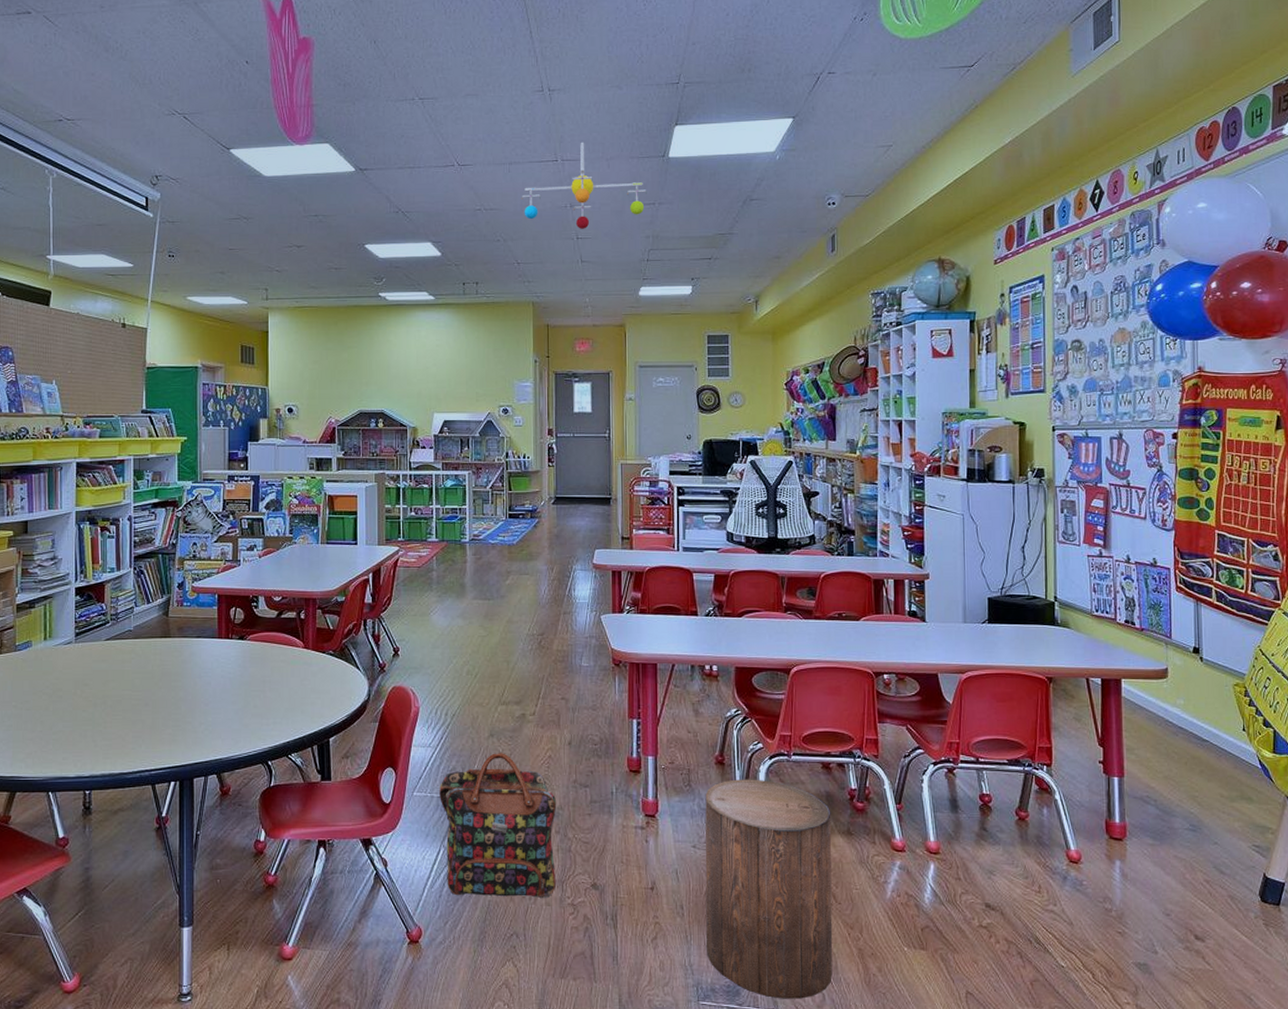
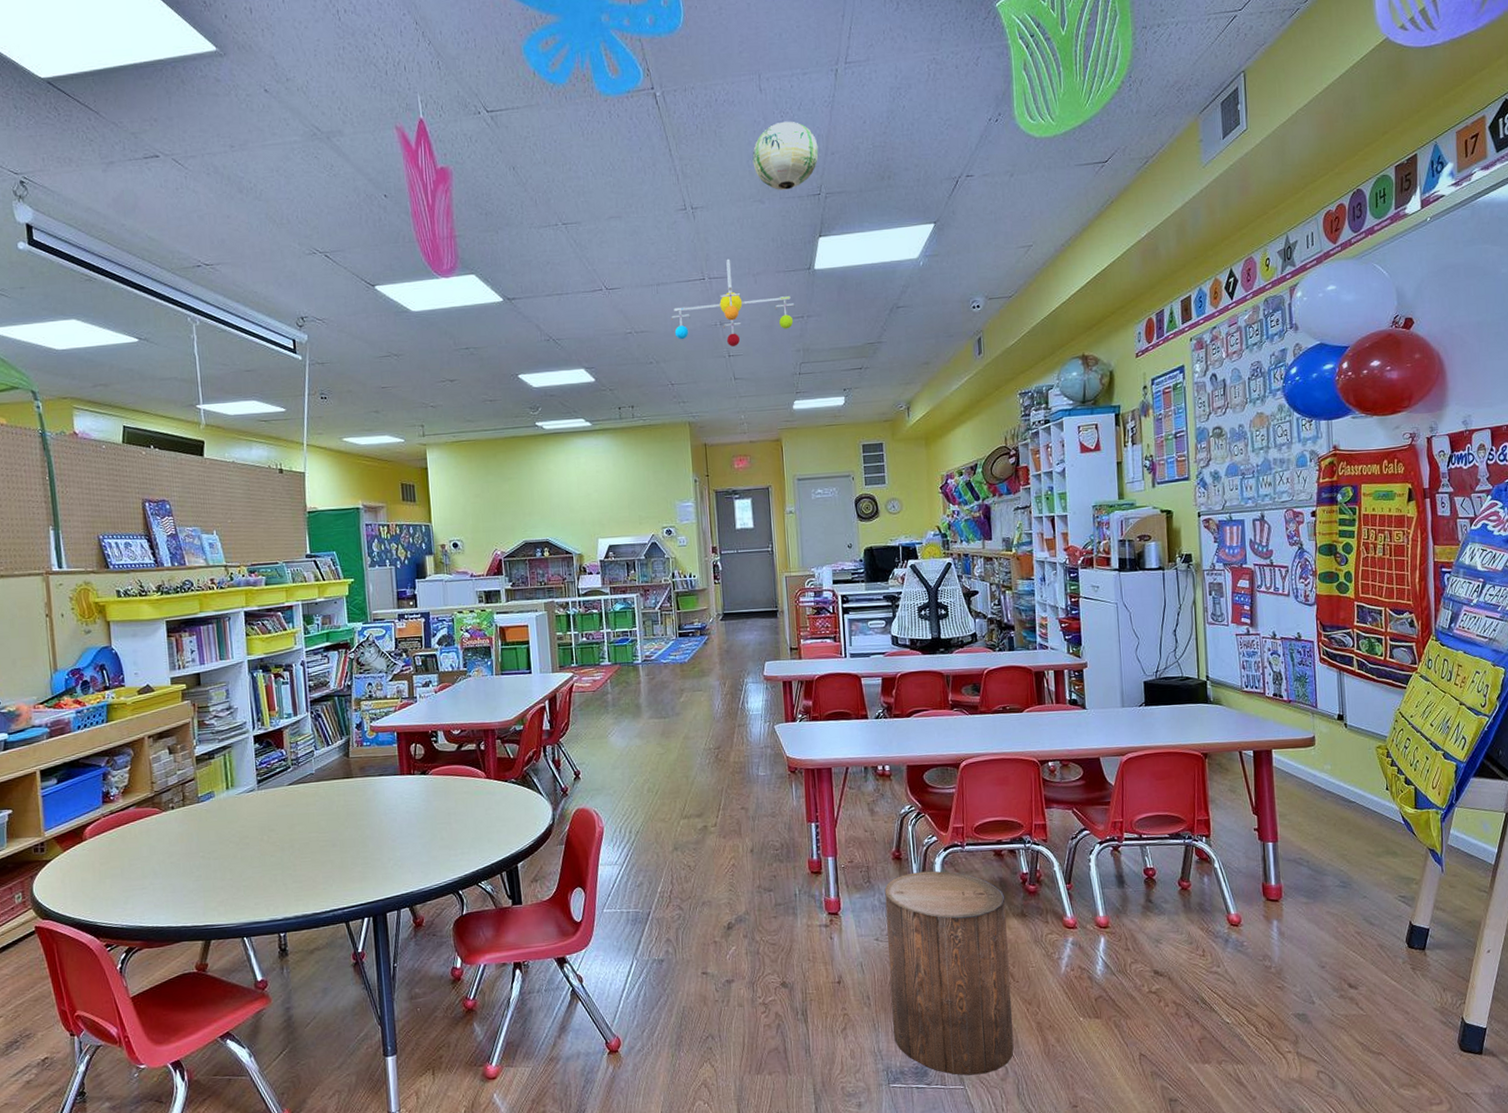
backpack: present [440,753,557,899] -> none [628,865,747,1005]
paper lantern: none [613,9,680,77] -> present [752,121,819,190]

